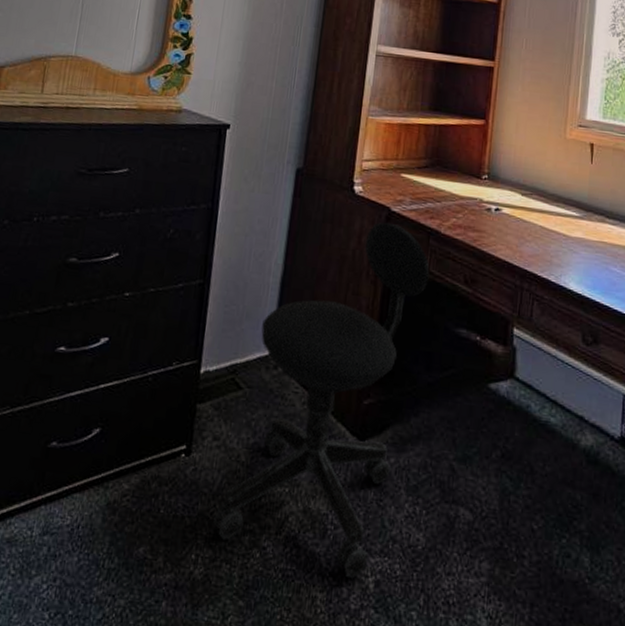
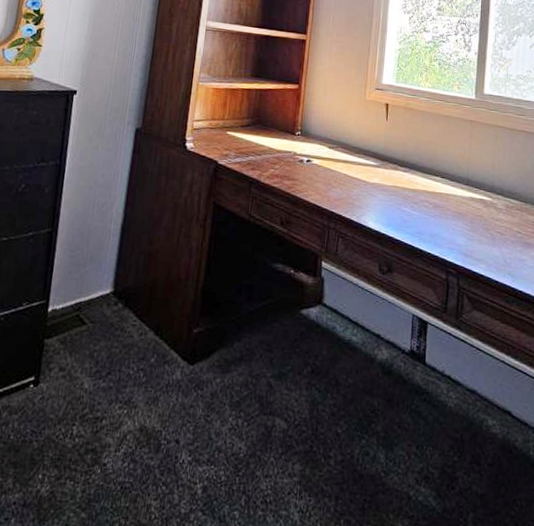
office chair: present [213,222,430,579] -> none [59,173,251,487]

